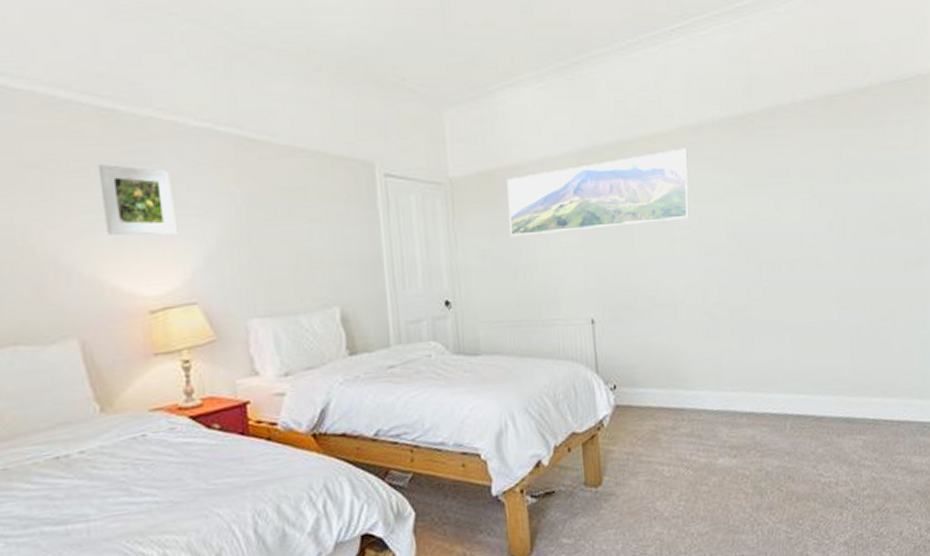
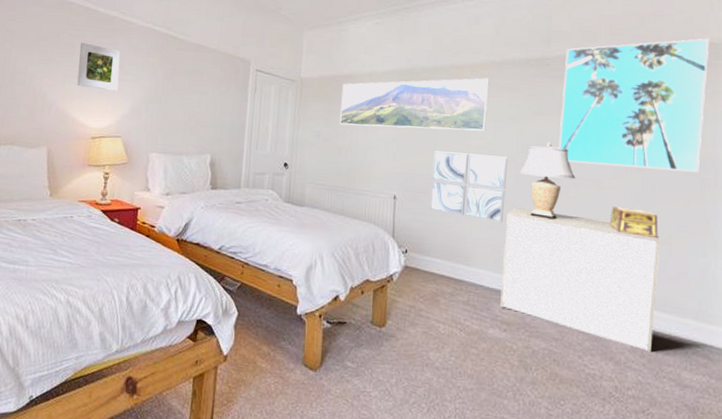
wall art: none [632,246,720,330] -> present [429,151,508,223]
dresser: none [724,305,884,445] -> present [500,208,661,353]
table lamp: none [733,220,794,316] -> present [520,142,576,220]
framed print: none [770,69,918,242] -> present [558,38,710,172]
decorative box: none [831,285,881,317] -> present [609,206,659,238]

